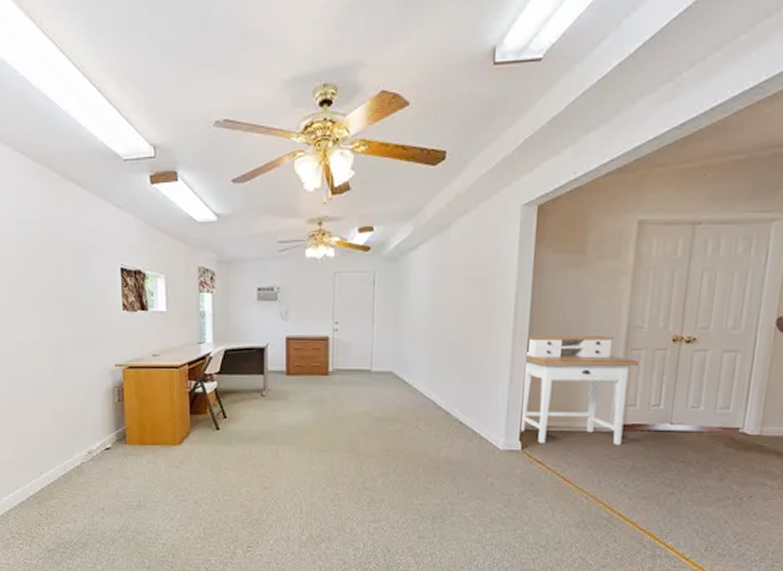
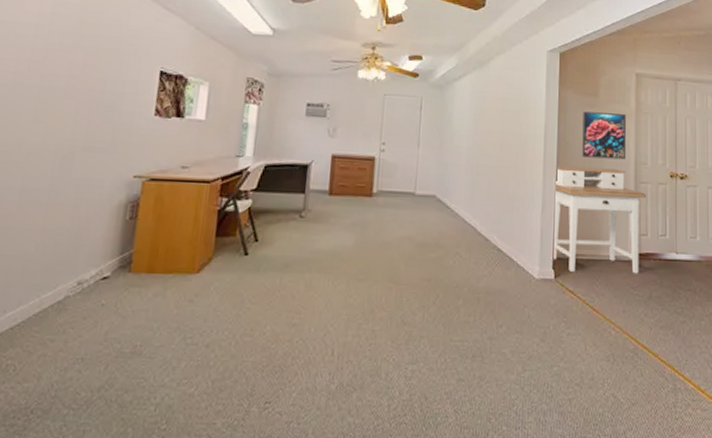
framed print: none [560,272,620,325] -> present [582,111,626,160]

